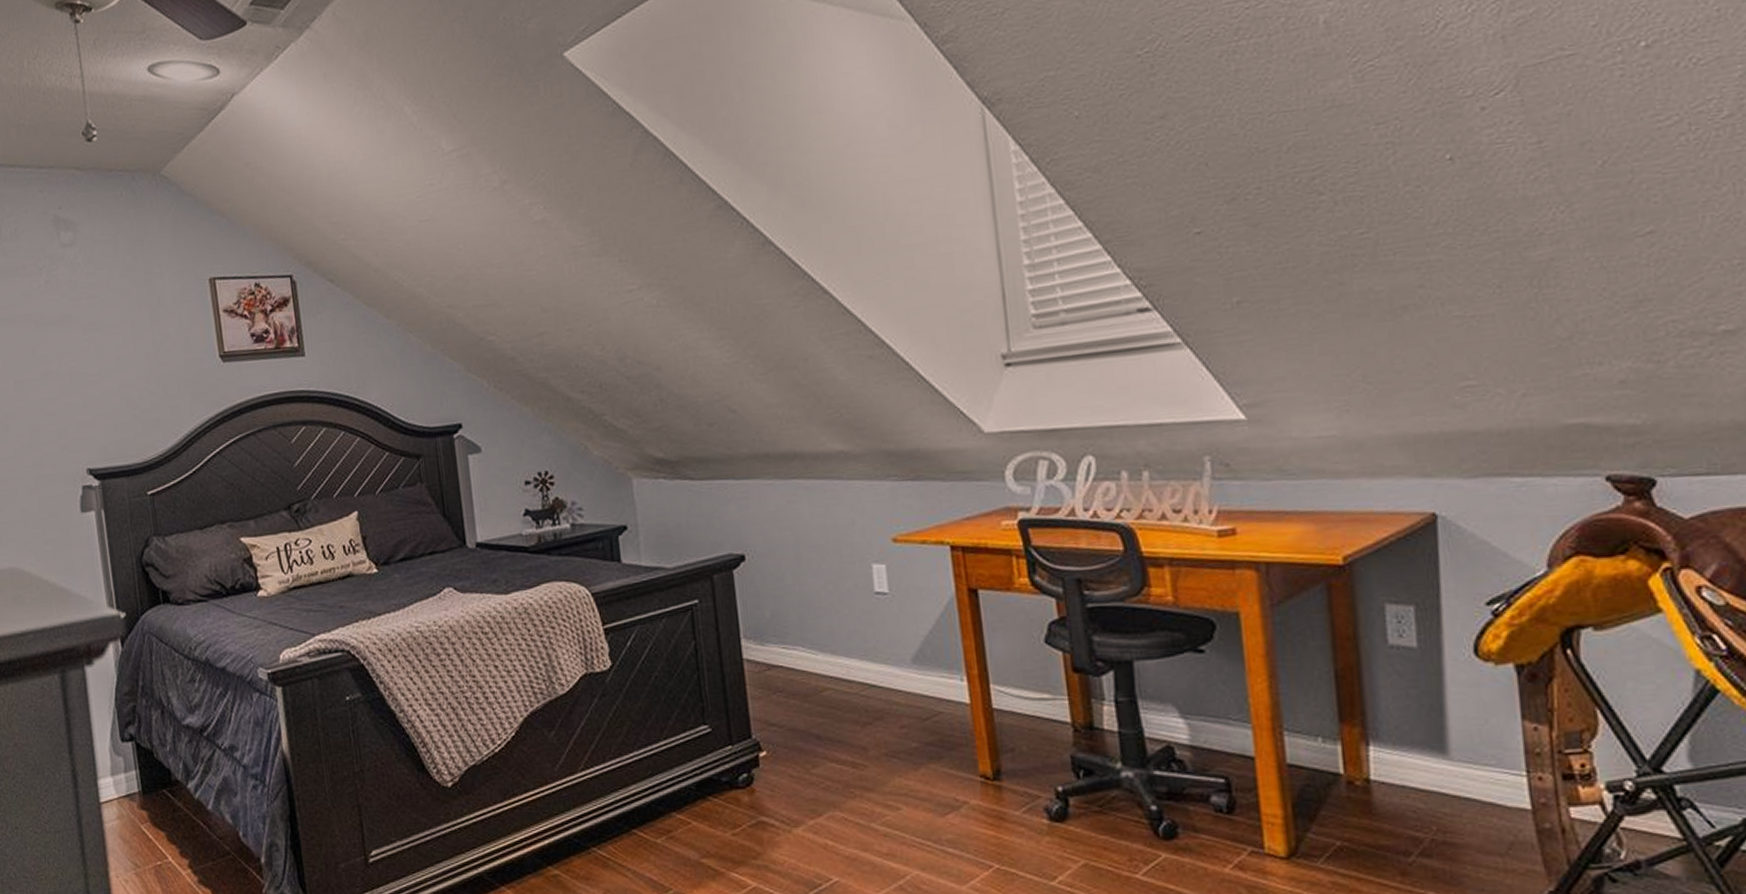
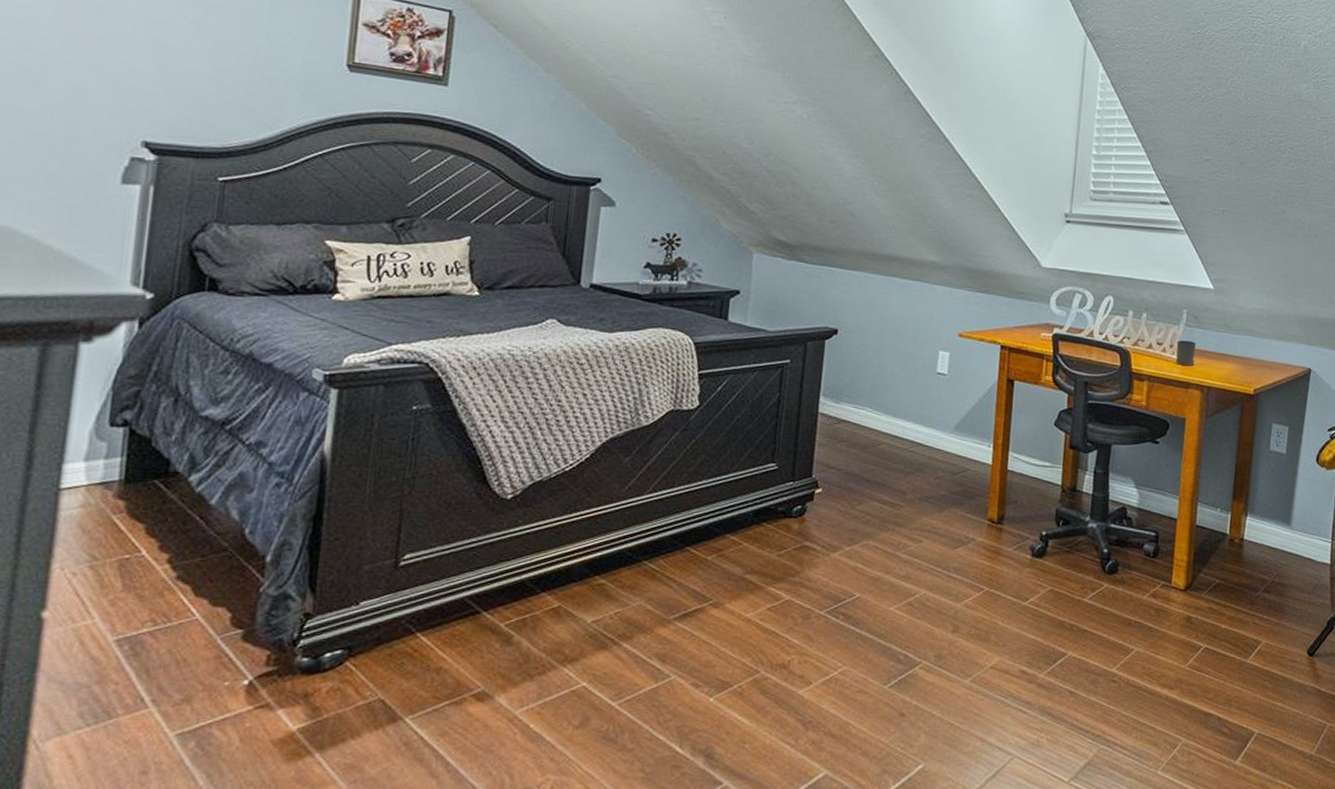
mug: none [1203,500,1236,538] -> present [1176,340,1197,366]

